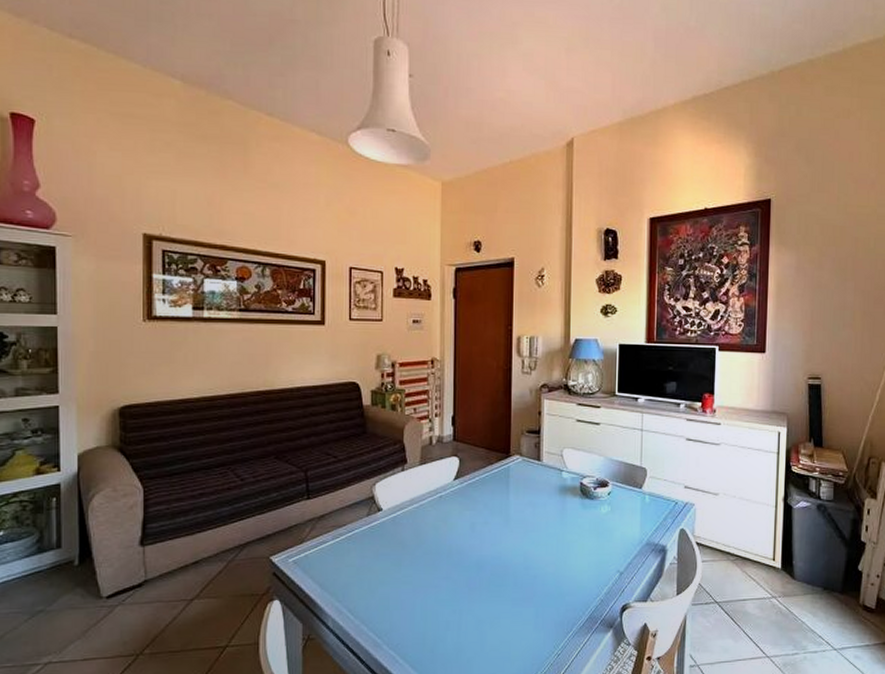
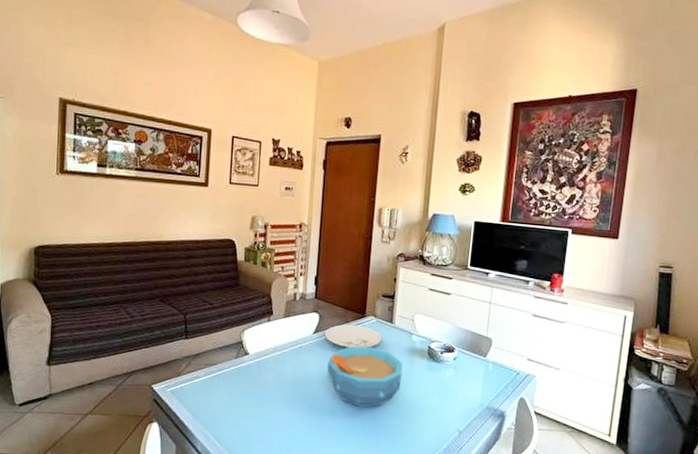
plate: none [466,466,530,492] -> present [324,324,383,348]
bowl: none [472,489,554,557] -> present [327,346,403,408]

